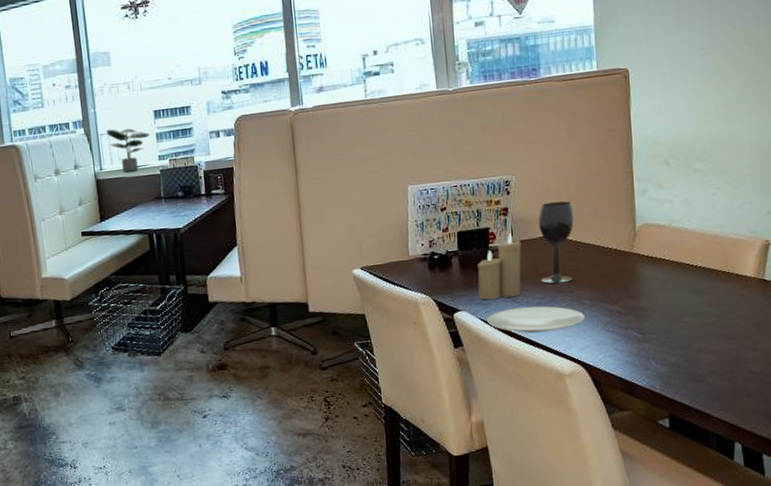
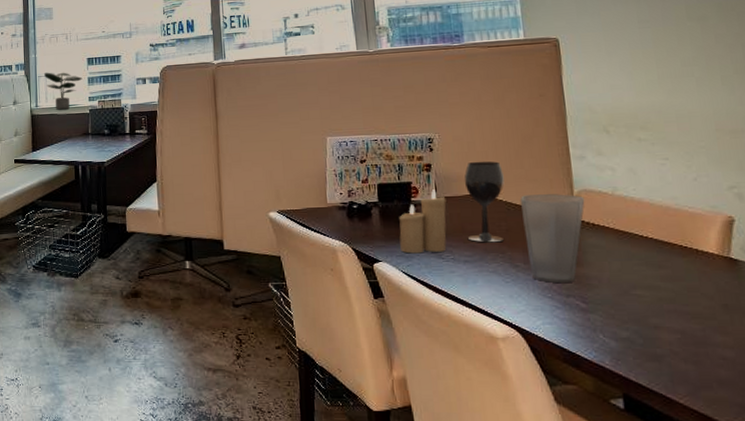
plate: present [487,306,586,333] -> none [410,263,520,292]
cup: none [588,229,646,317] -> present [519,194,585,283]

